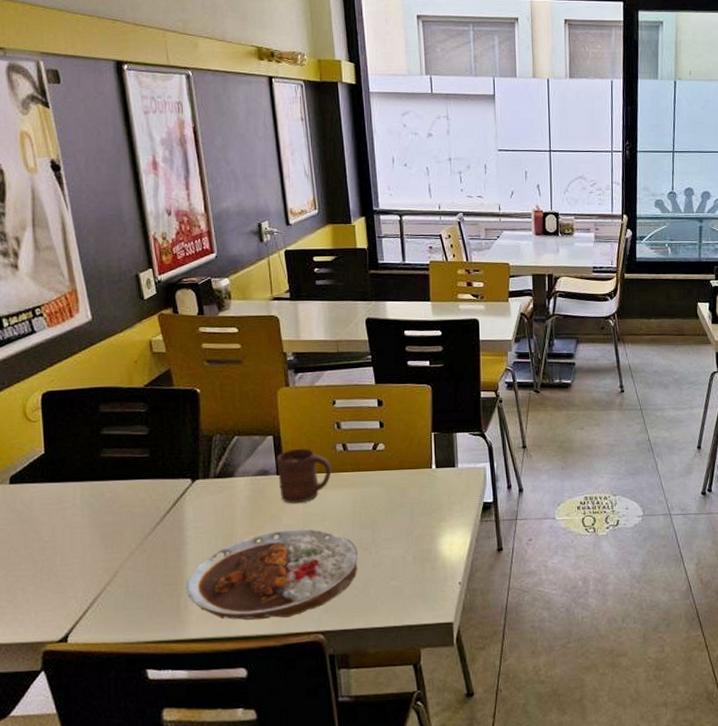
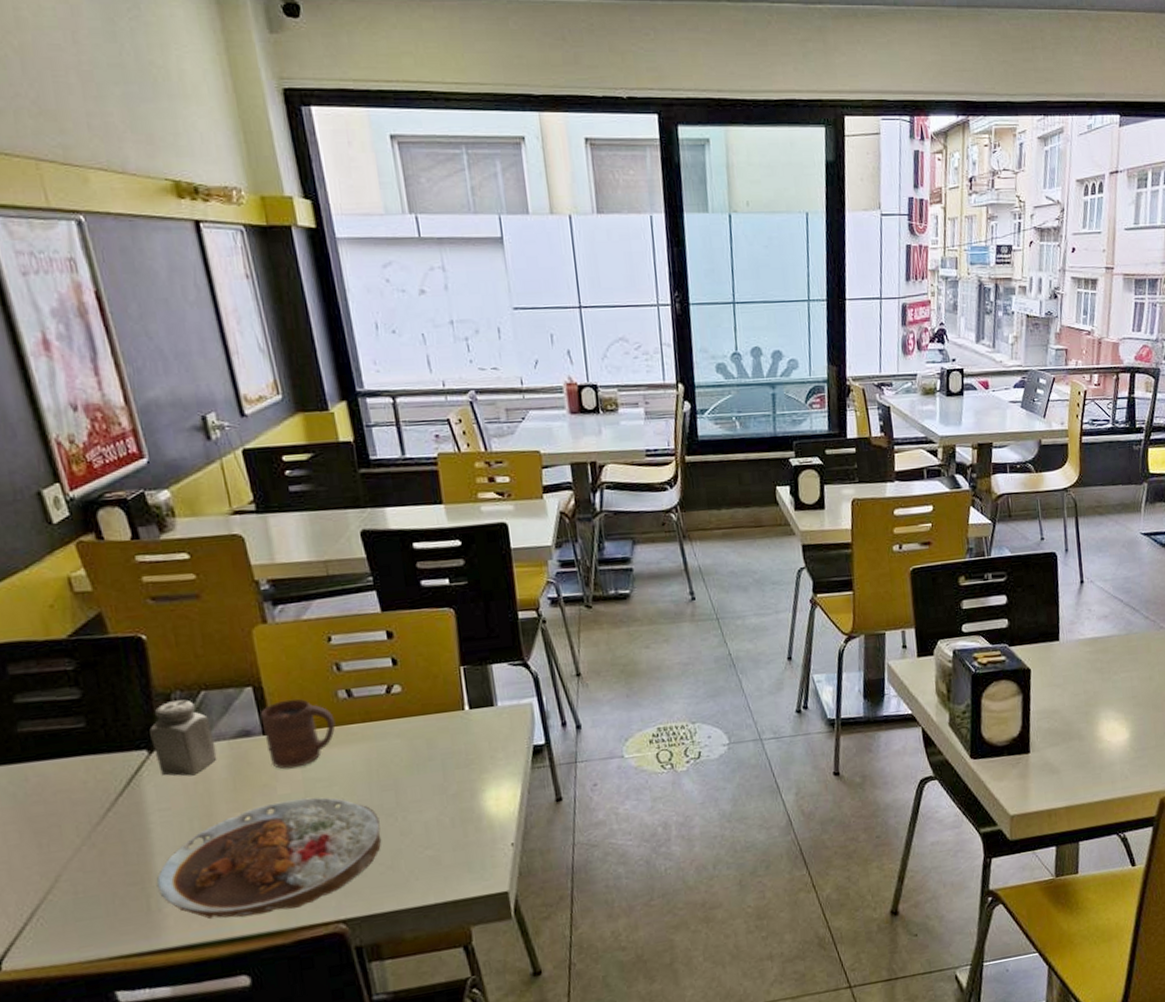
salt shaker: none [194,442,241,503] -> present [149,699,217,776]

